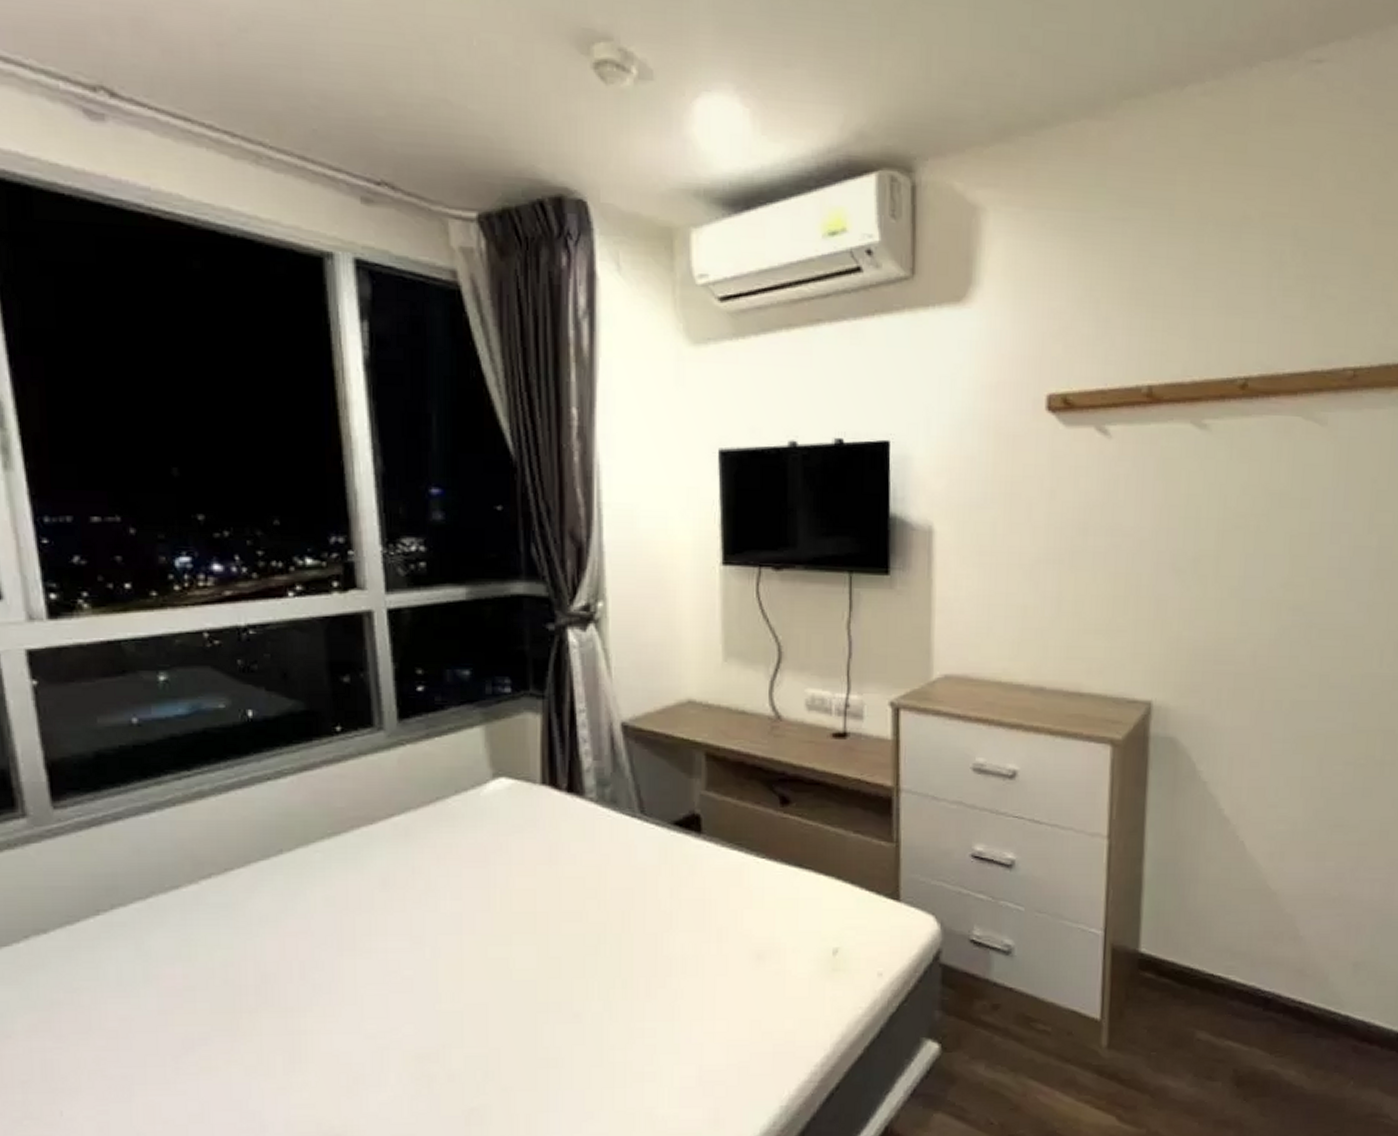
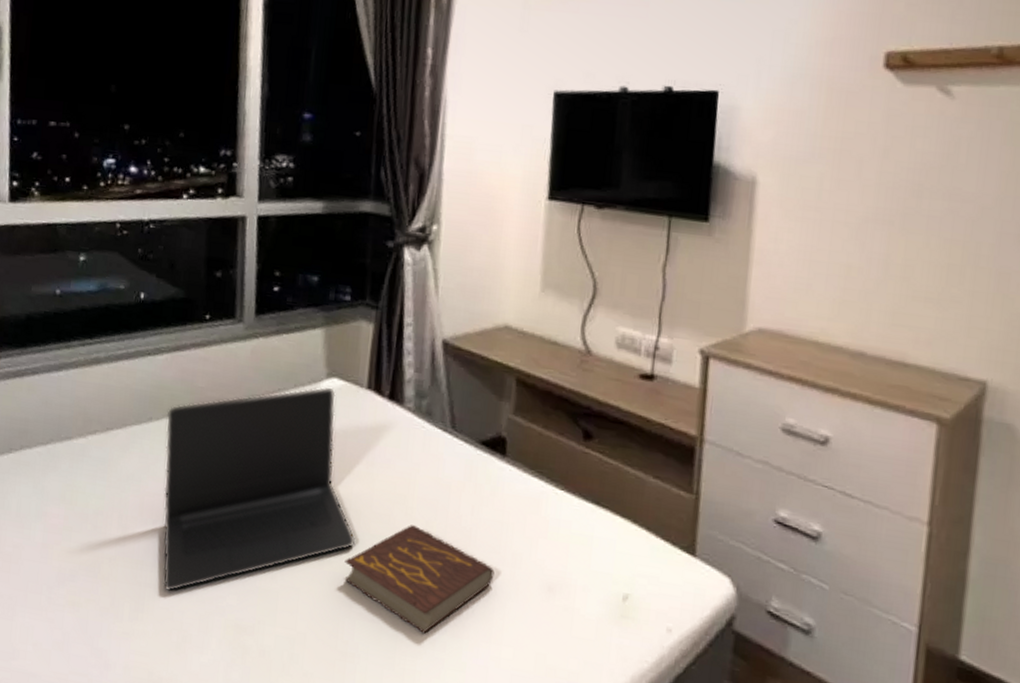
laptop: none [300,788,546,1035] -> present [163,386,356,592]
book: none [535,918,700,1024] -> present [344,525,495,634]

